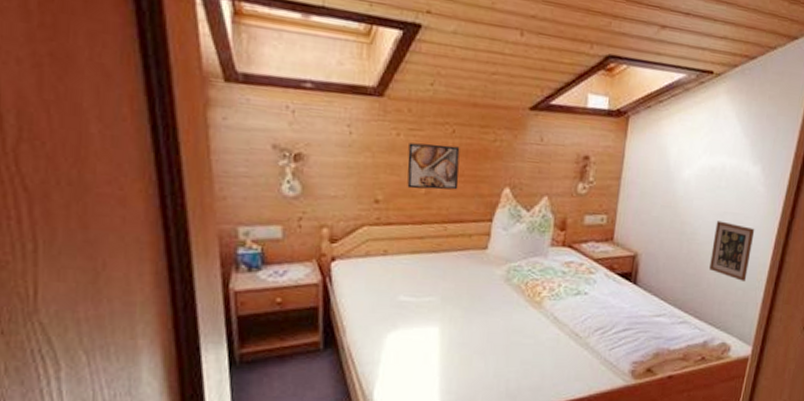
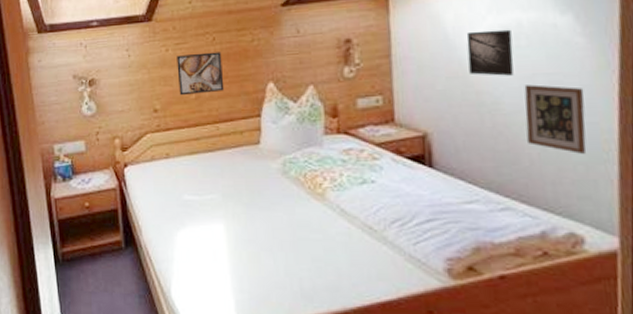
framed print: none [680,167,717,211] -> present [466,29,514,76]

